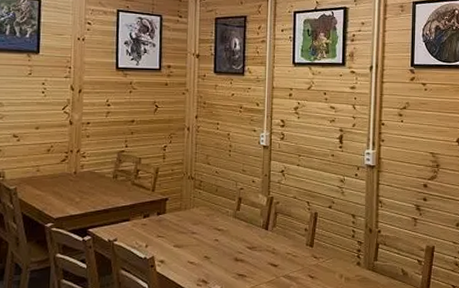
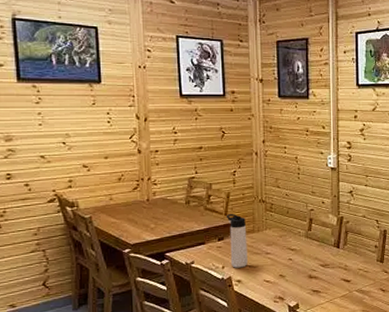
thermos bottle: none [154,189,174,247] -> present [227,213,248,268]

